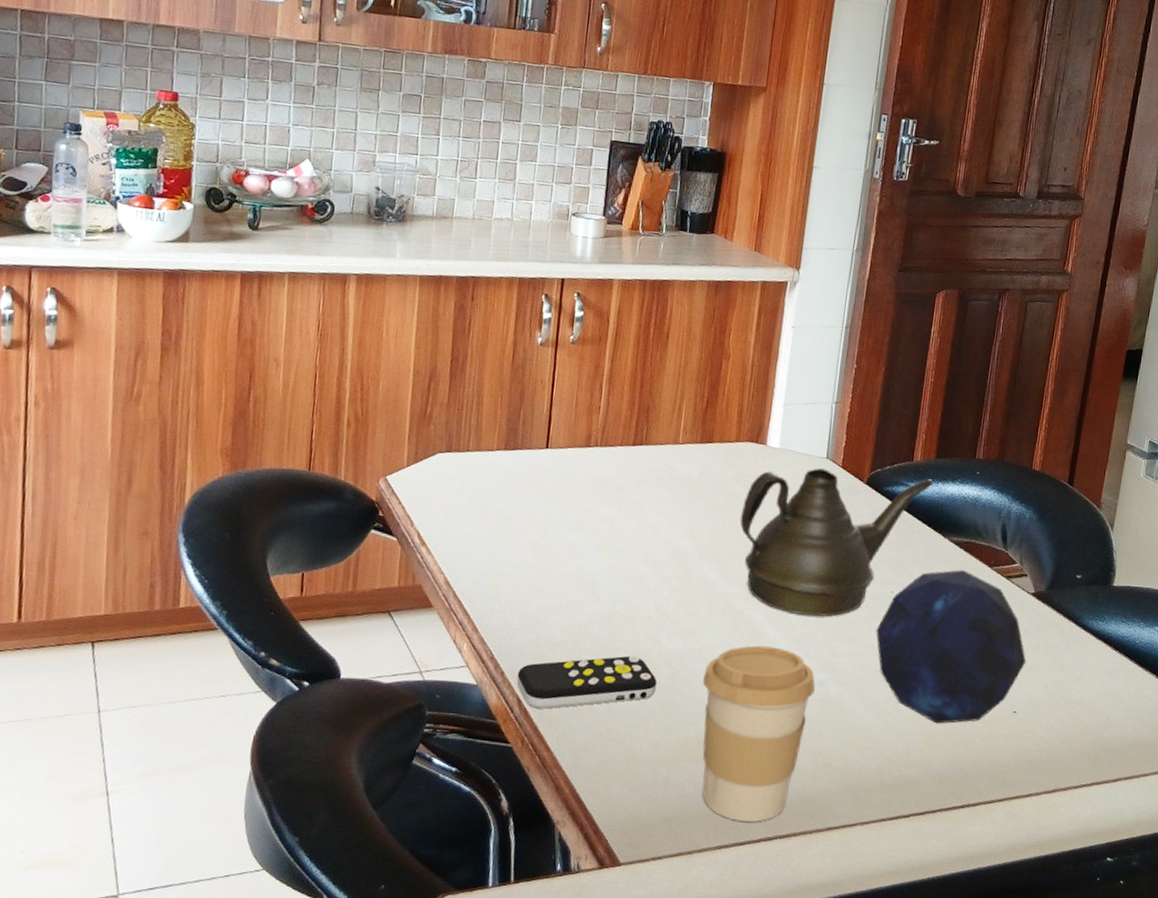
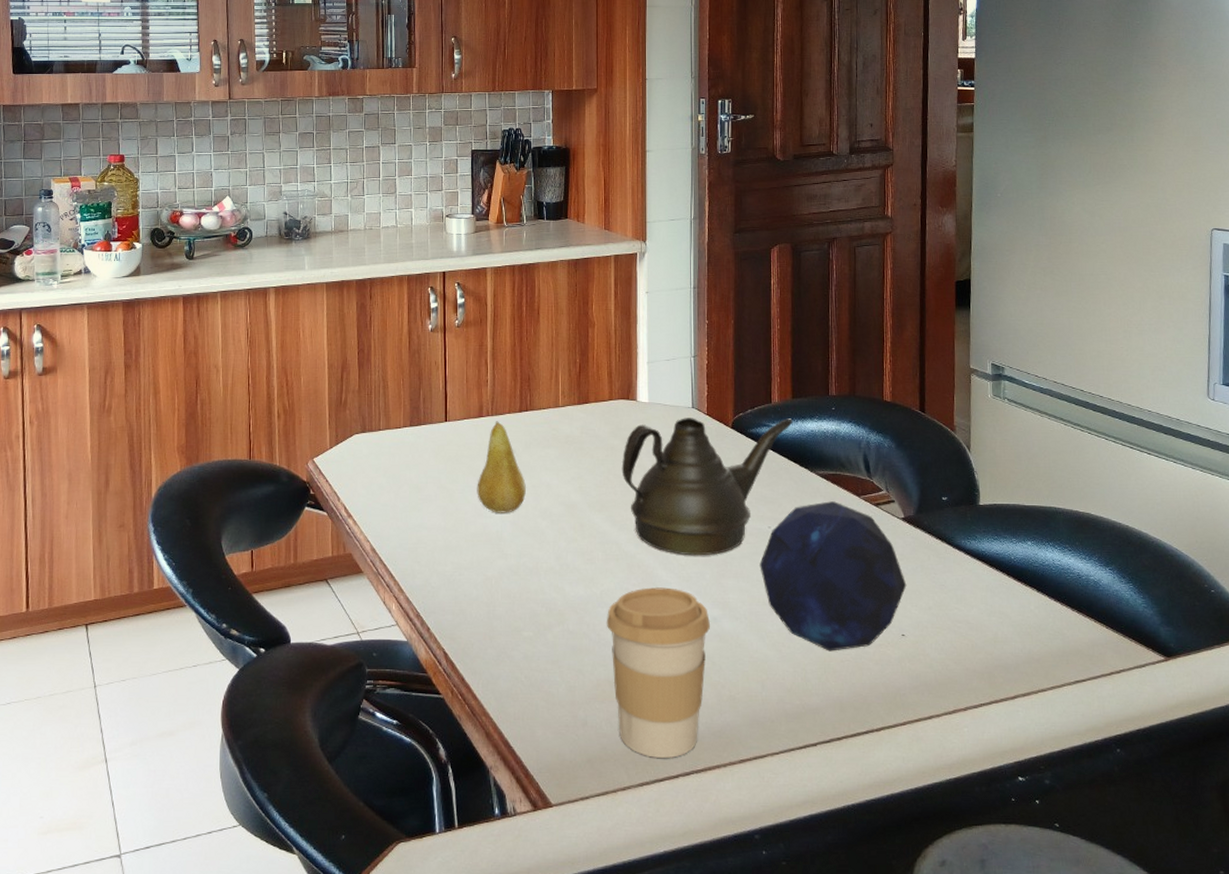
remote control: present [516,655,657,709] -> none [441,605,566,660]
fruit: none [574,453,631,555] -> present [477,421,526,513]

